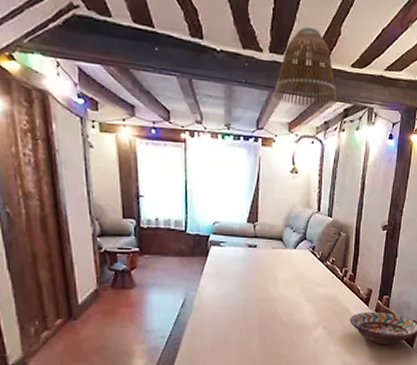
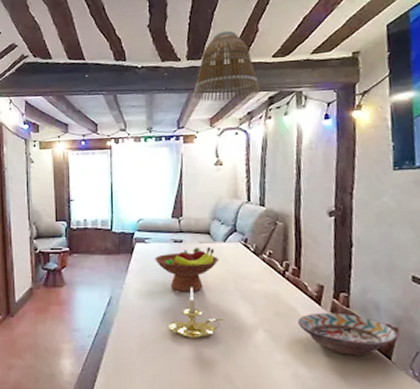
fruit bowl: none [230,253,289,294] -> present [155,247,219,292]
candle holder: none [241,290,290,337] -> present [169,287,224,340]

